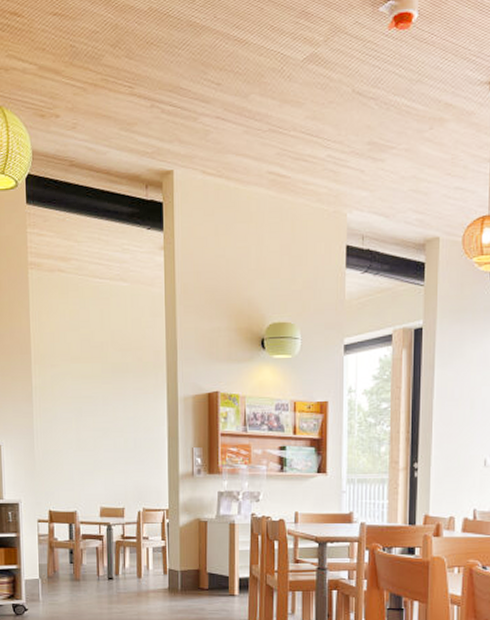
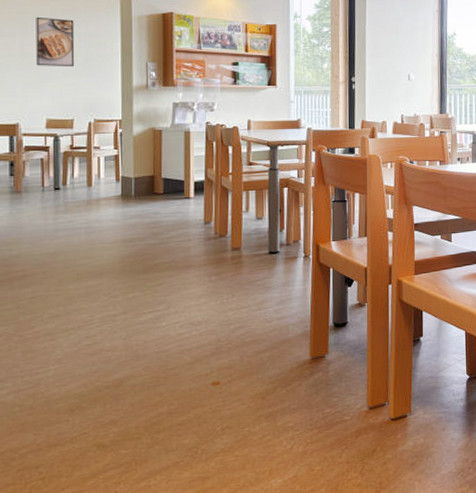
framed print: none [89,401,125,453] -> present [36,16,75,66]

